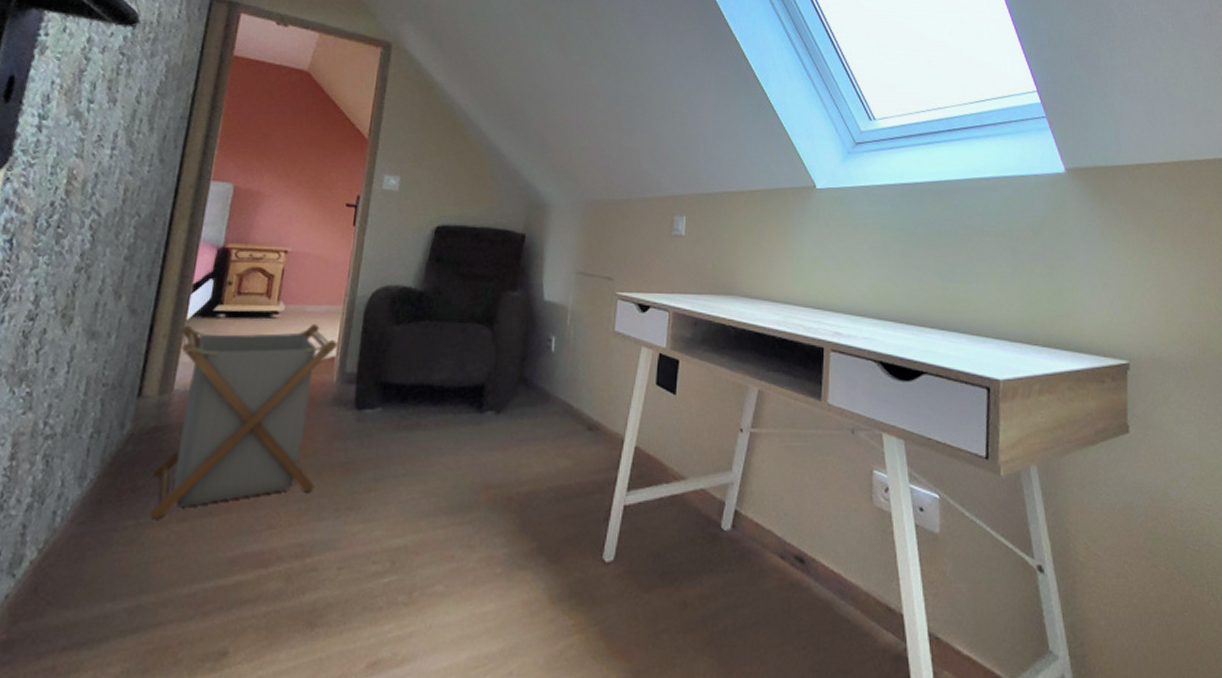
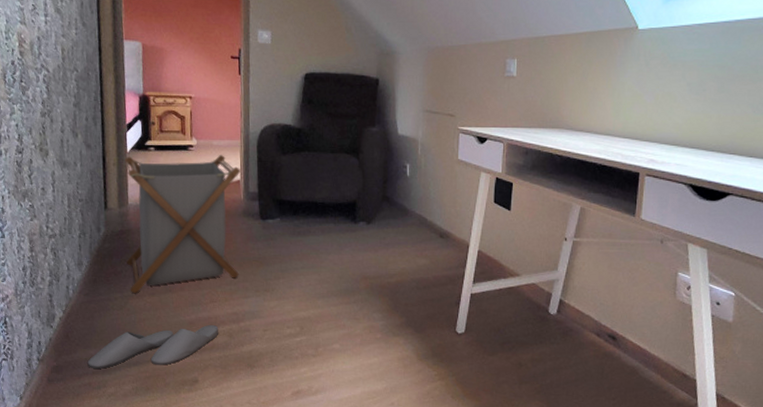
slippers: none [57,562,273,641] -> present [87,324,219,369]

